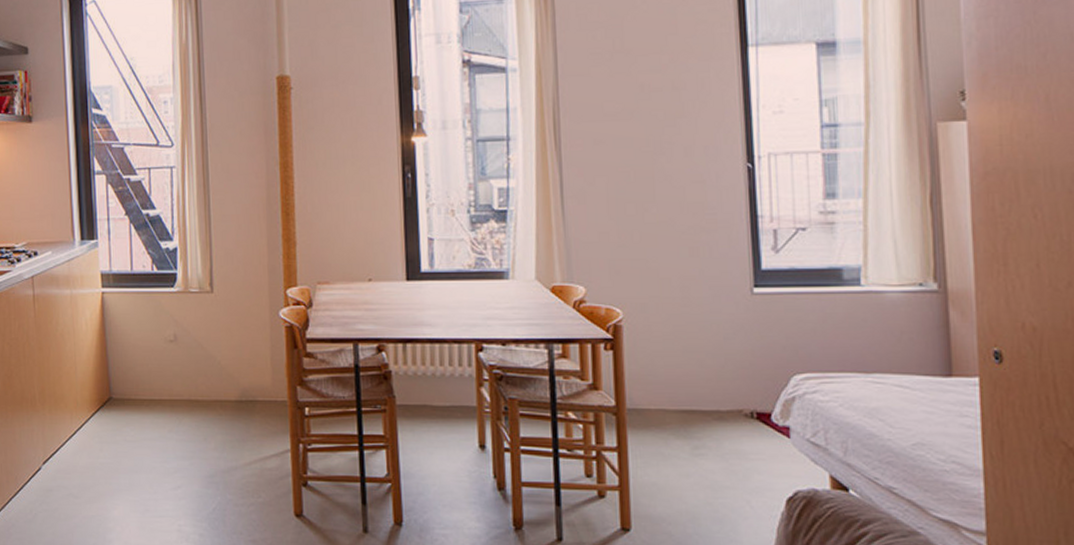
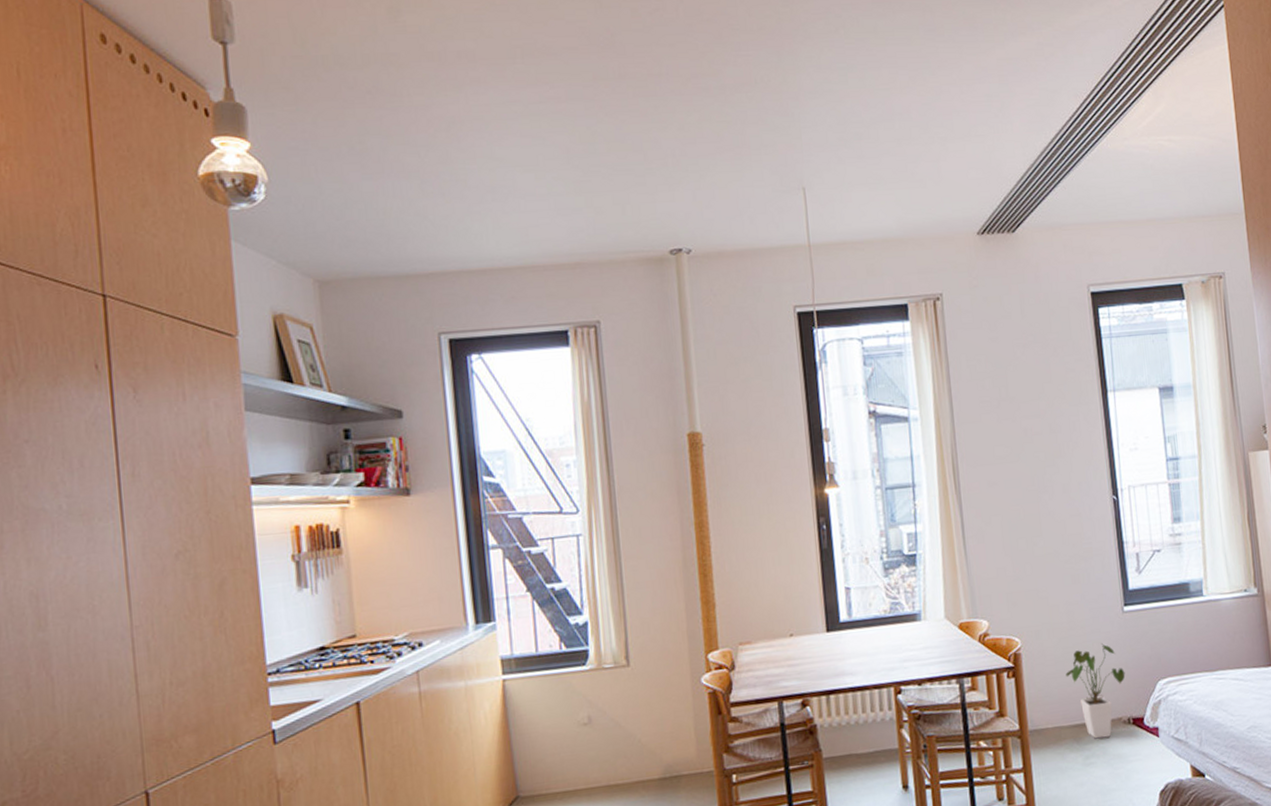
house plant: none [675,326,751,429] -> present [1066,643,1126,739]

